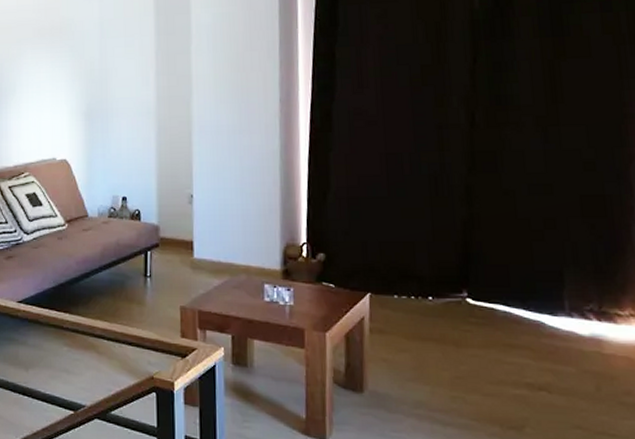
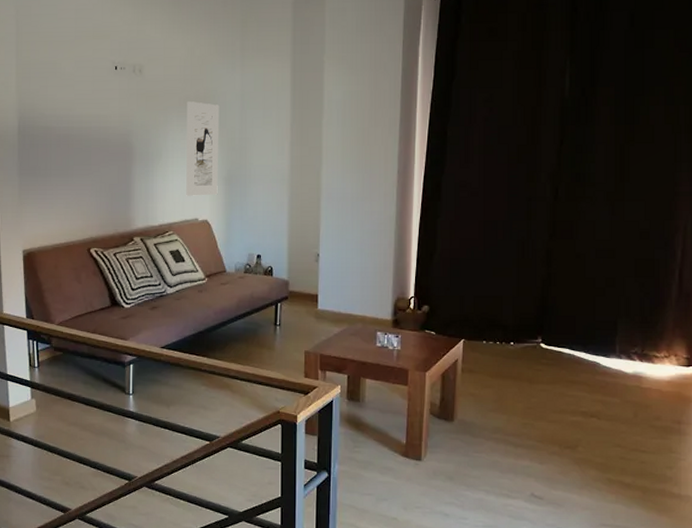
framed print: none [41,32,77,134] -> present [186,101,220,196]

